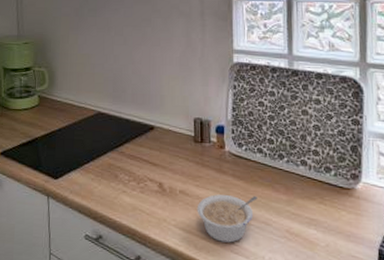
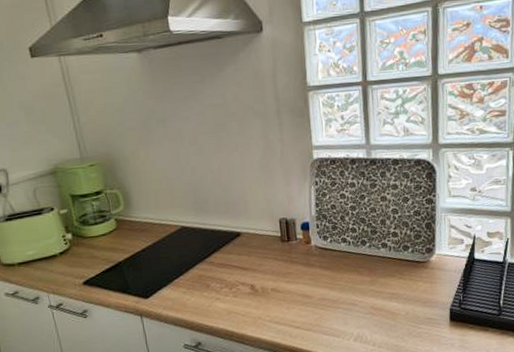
legume: present [197,194,258,243] -> none [288,282,344,328]

